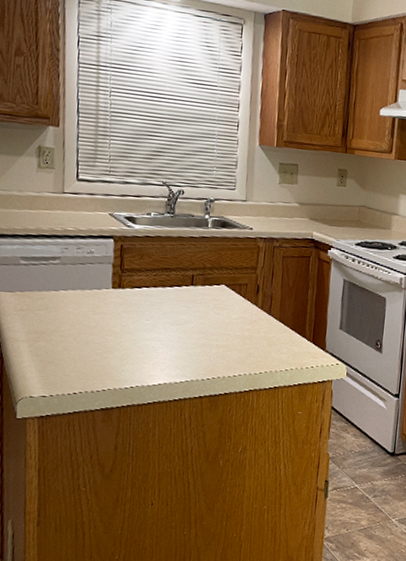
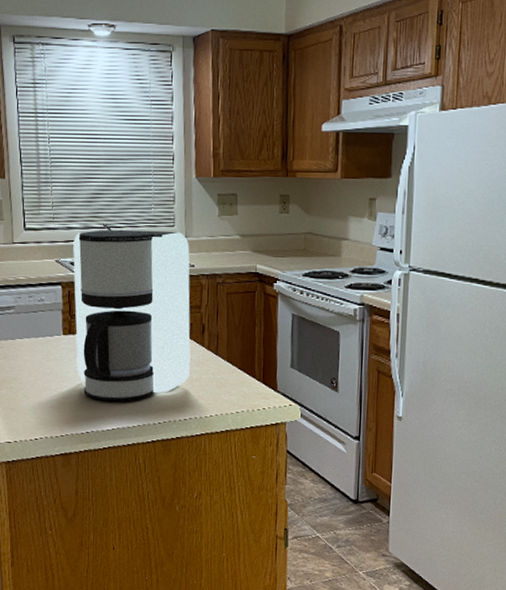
coffee maker: none [125,187,249,357] -> present [73,229,191,401]

